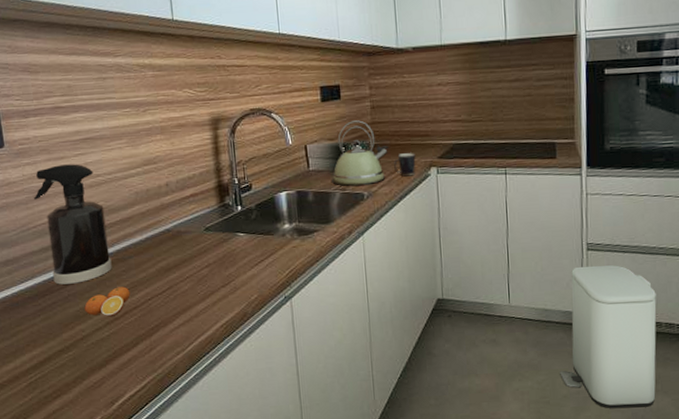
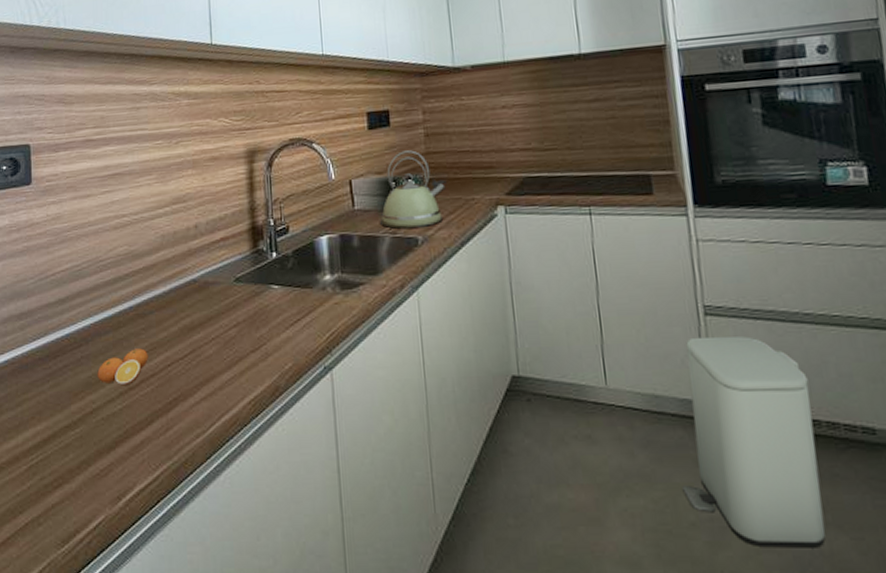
spray bottle: present [33,164,112,285] -> none [55,202,131,344]
mug: present [394,153,416,177] -> none [453,188,479,218]

